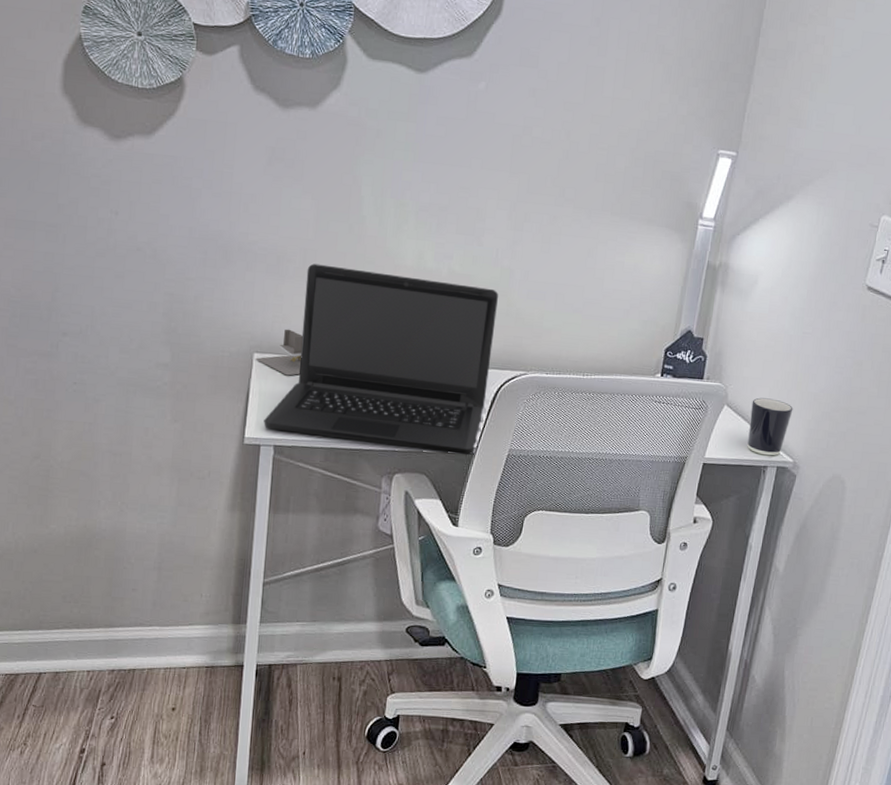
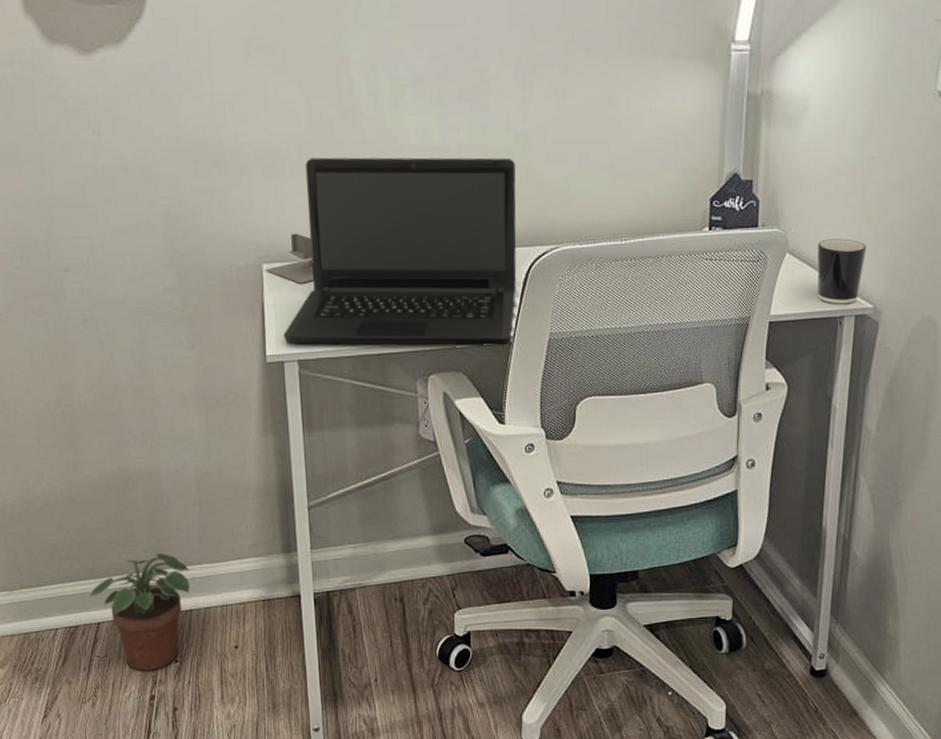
potted plant: none [35,612,139,725] -> present [89,553,190,671]

